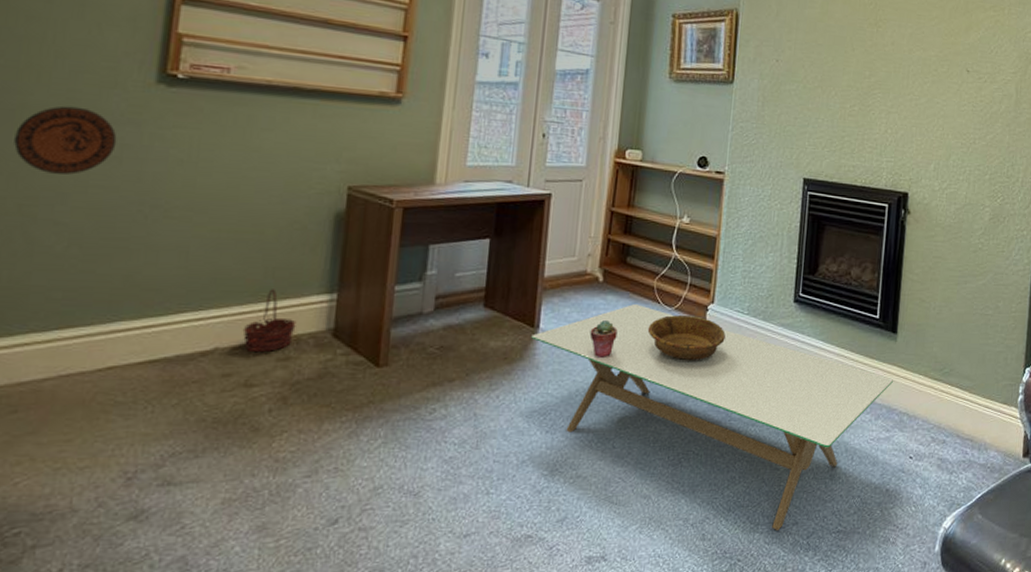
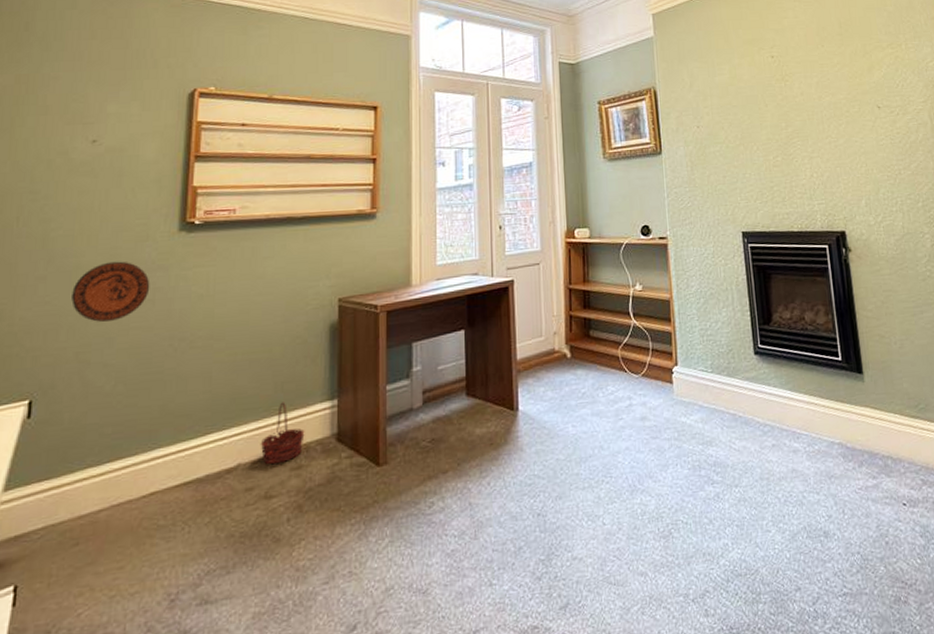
coffee table: present [531,304,894,530] -> none [512,375,870,599]
potted succulent: present [589,319,618,359] -> none [565,394,591,434]
decorative bowl: present [647,314,725,361] -> none [619,380,694,428]

